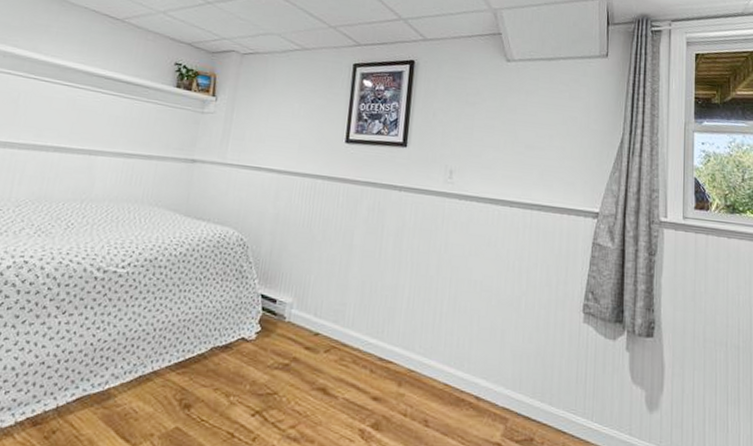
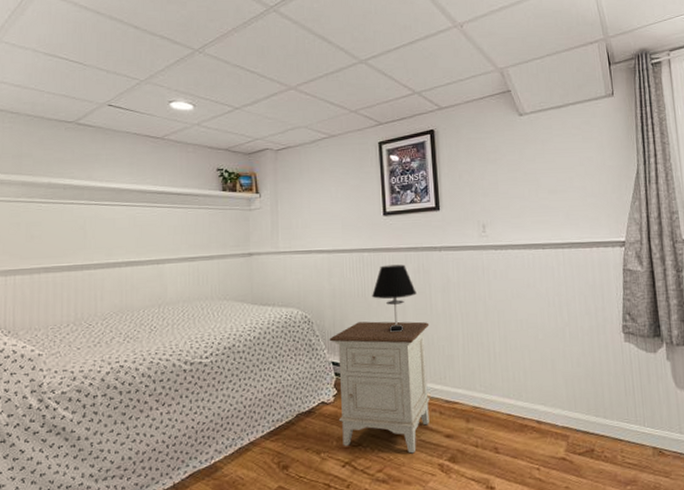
nightstand: none [256,254,376,413] -> present [329,321,430,454]
table lamp: none [318,196,367,273] -> present [372,264,417,333]

